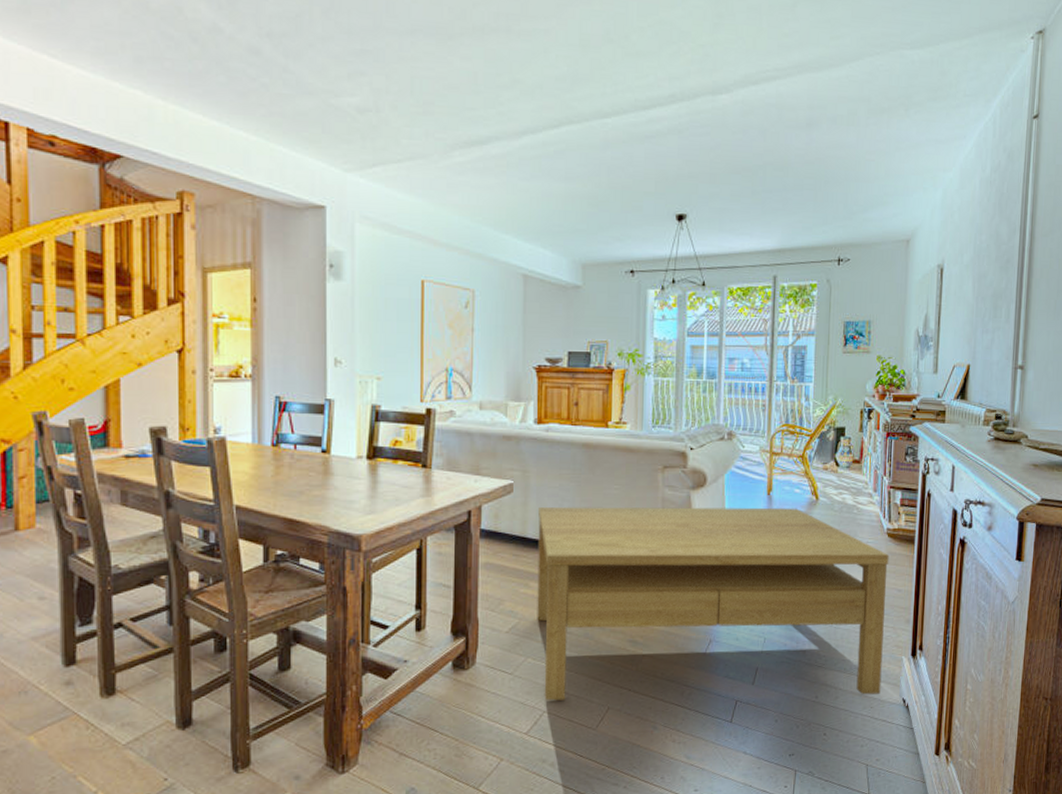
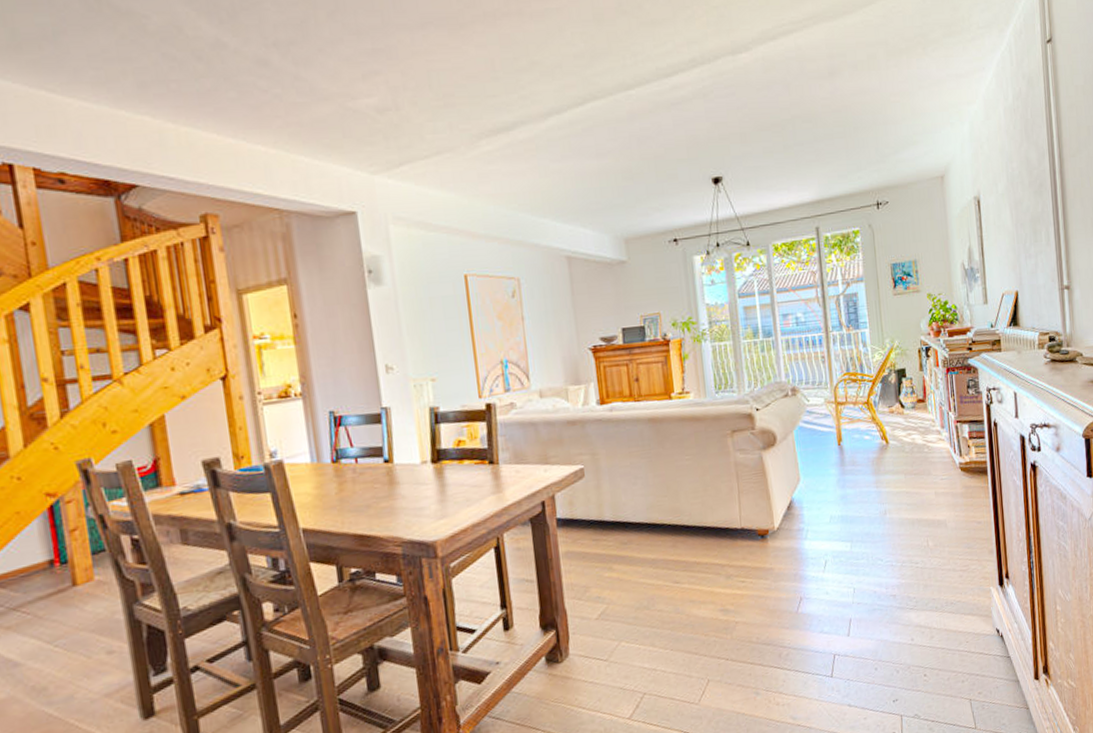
coffee table: present [537,507,889,701] -> none [613,454,974,683]

